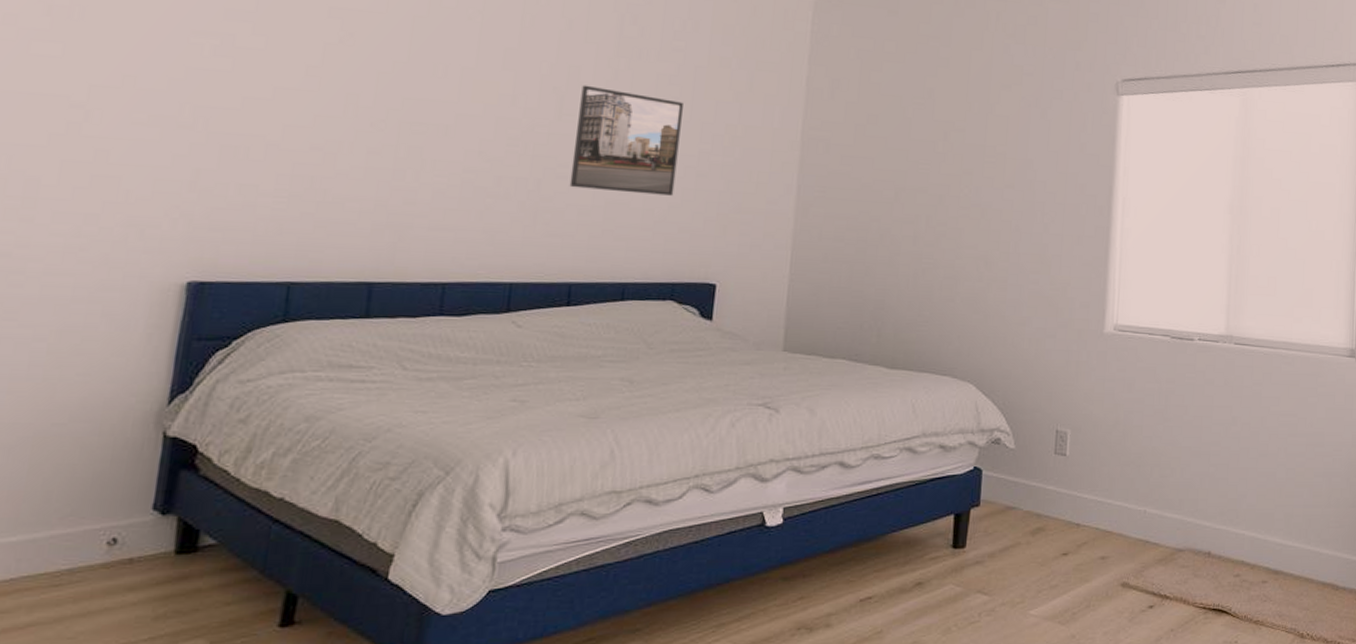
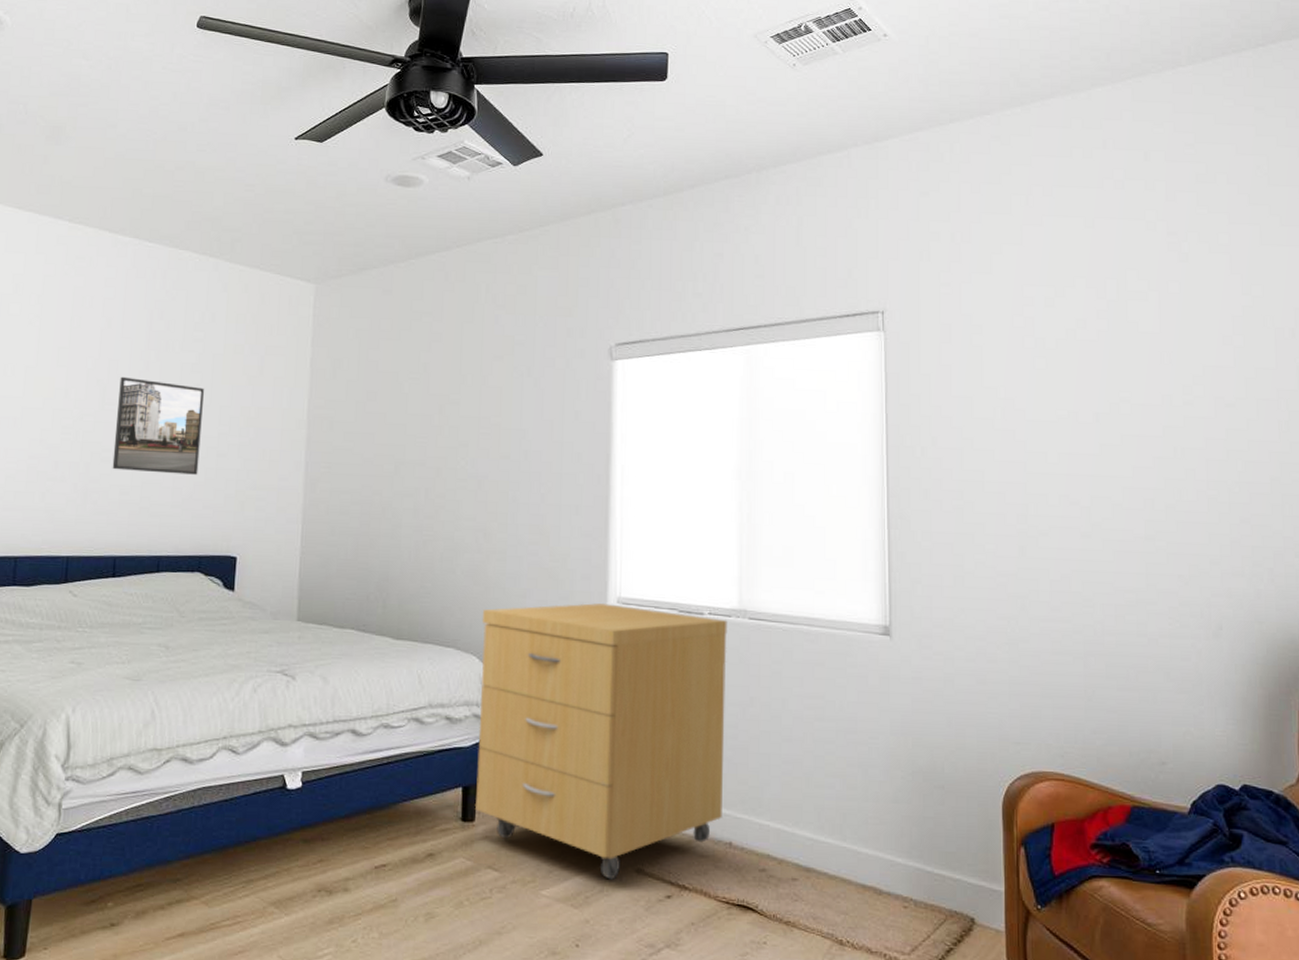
storage cabinet: none [966,331,1215,595] -> present [474,603,728,880]

